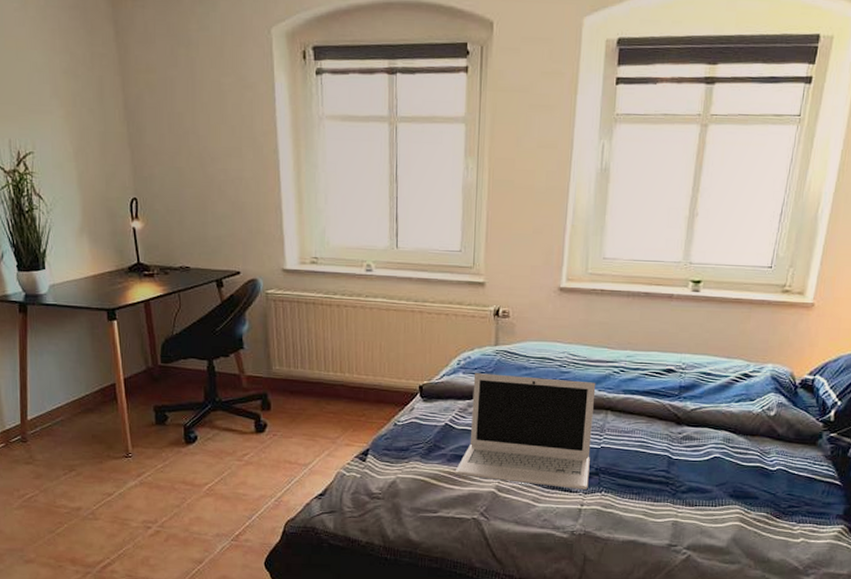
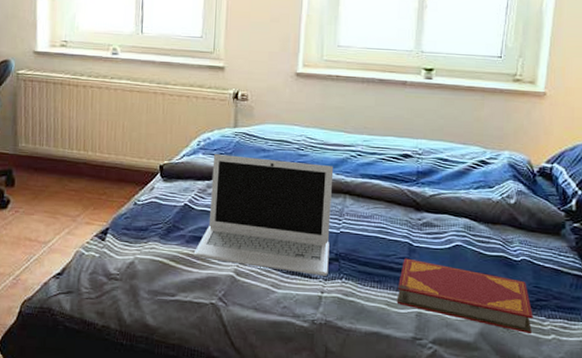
hardback book: none [654,470,785,537] -> present [396,258,533,333]

